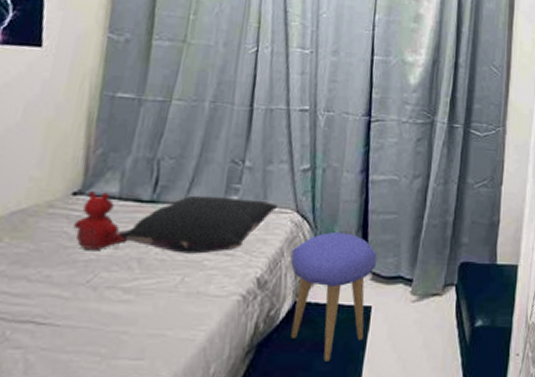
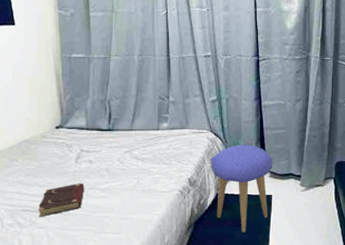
book: none [17,279,101,330] -> present [37,183,85,217]
stuffed bear: present [73,190,128,251] -> none [61,124,97,165]
pillow: present [119,195,278,254] -> none [91,124,196,164]

